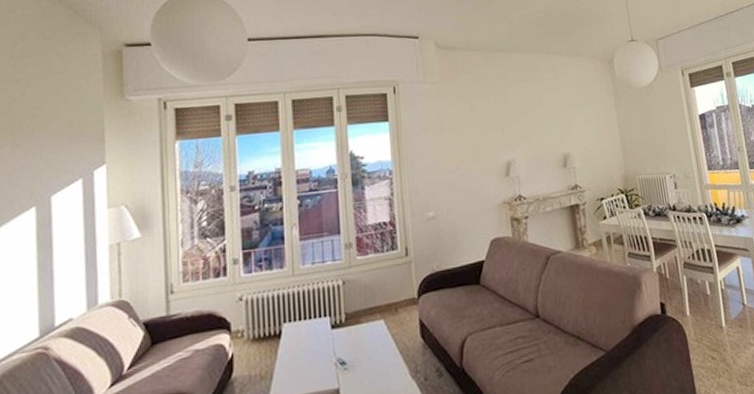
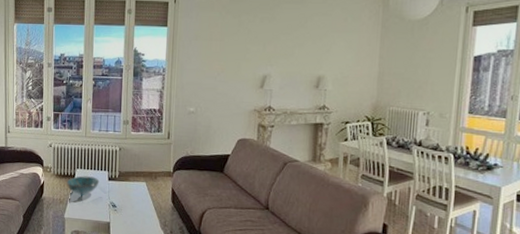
decorative bowl: none [269,329,319,362] -> present [66,176,100,196]

